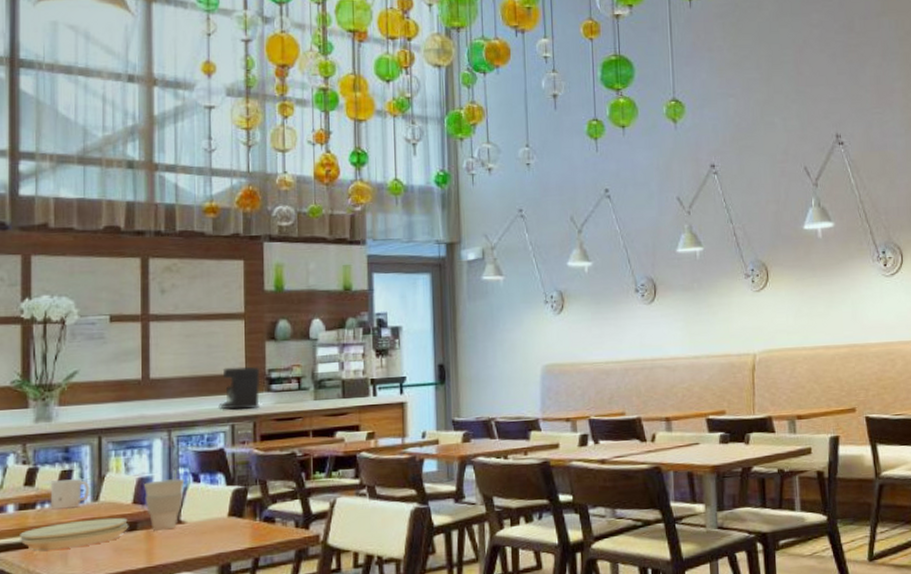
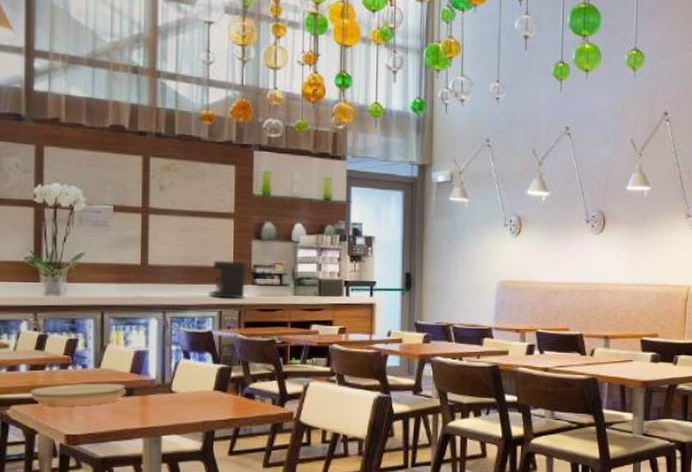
mug: present [50,479,90,510] -> none [58,347,93,372]
cup: present [143,478,185,531] -> none [140,354,177,397]

